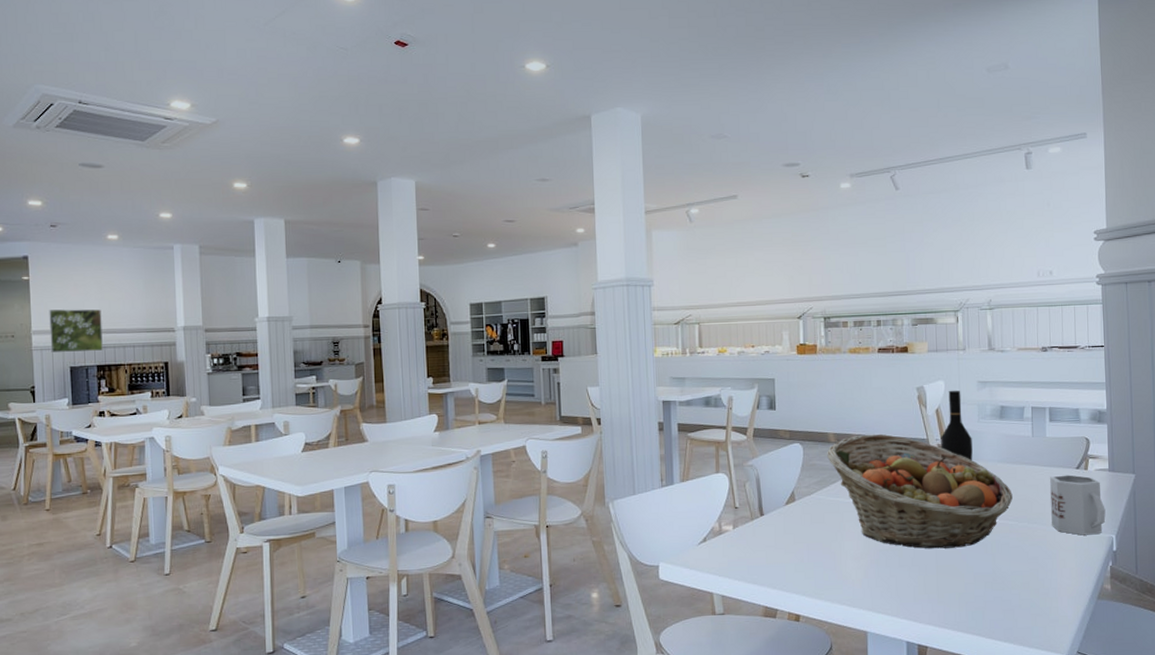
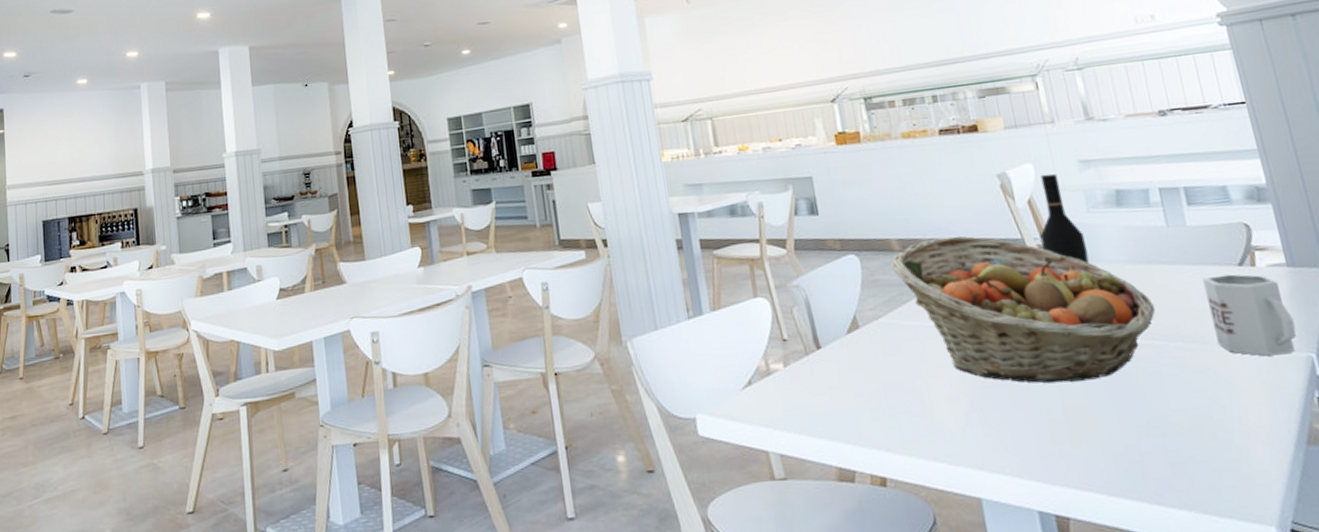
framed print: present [49,309,103,352] -> none [23,158,74,207]

